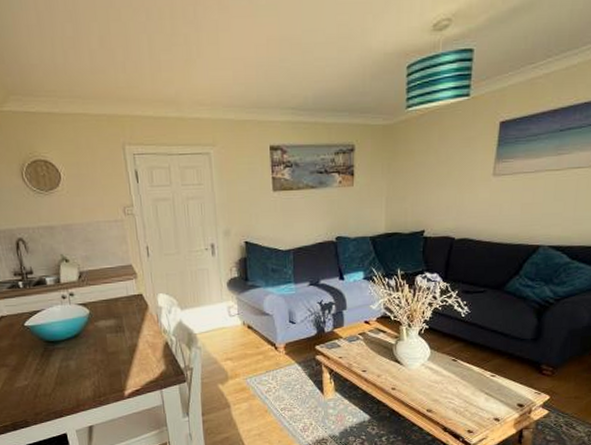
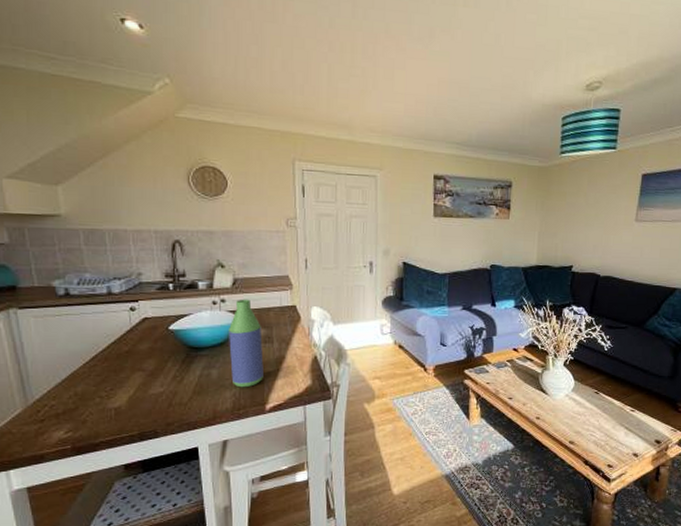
bottle: none [80,291,119,377] -> present [229,299,264,388]

